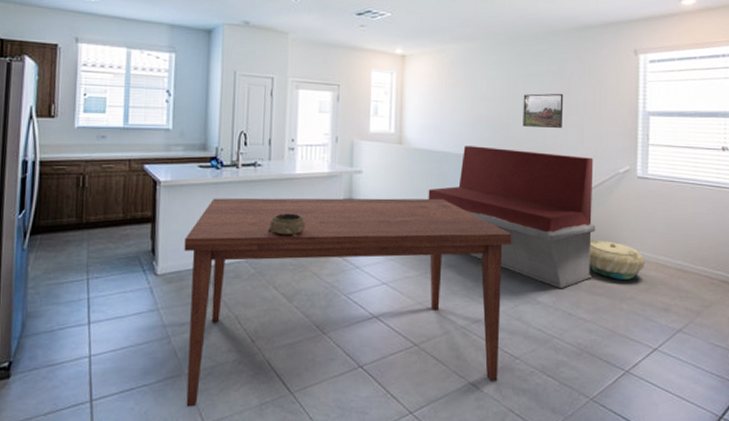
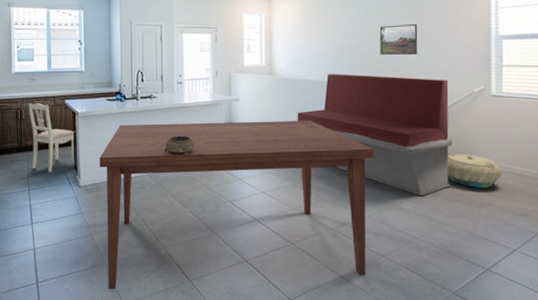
dining chair: none [93,167,156,257] -> present [28,103,76,173]

